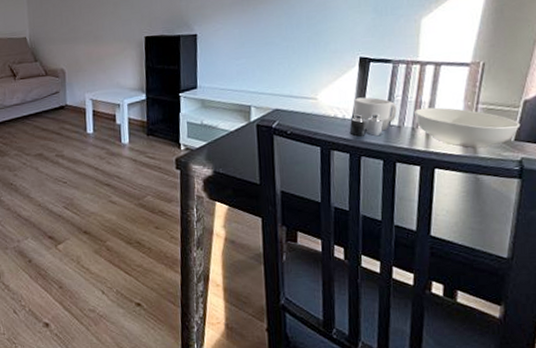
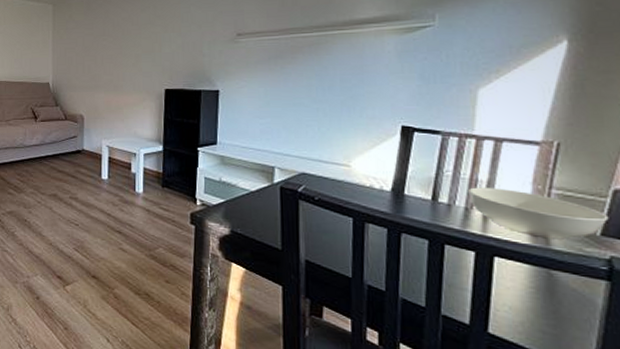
candle: present [349,113,384,138] -> none [388,186,430,213]
mug: present [353,97,397,131] -> none [393,169,446,208]

